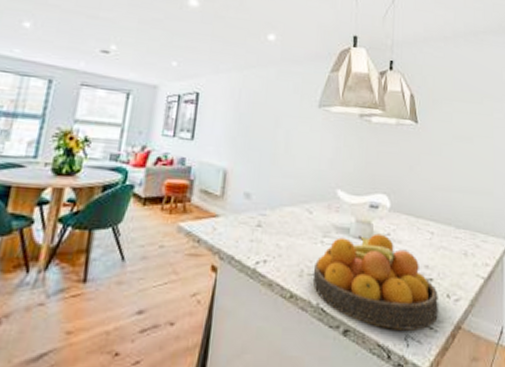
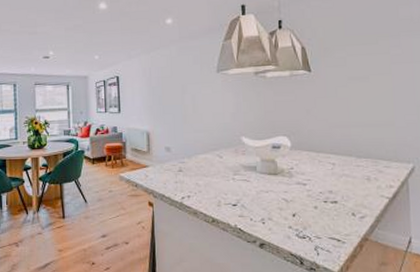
fruit bowl: present [312,233,438,331] -> none [228,168,345,243]

